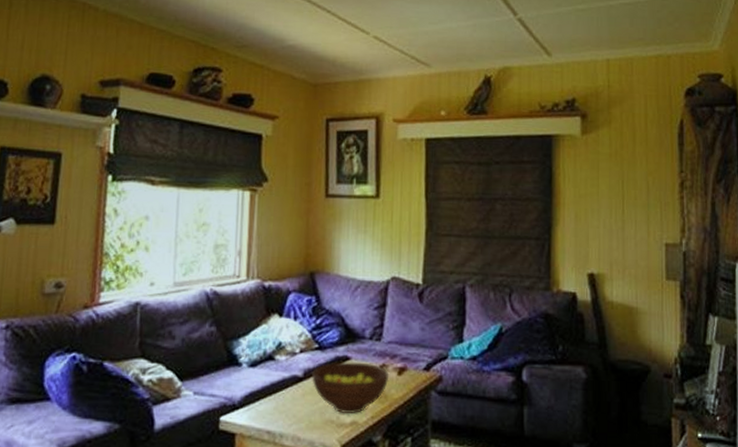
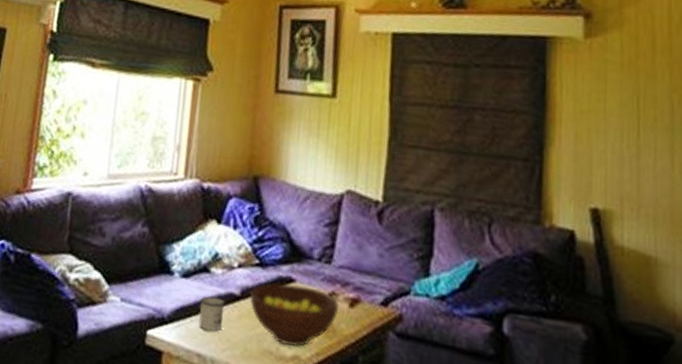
mug: none [267,380,290,410] -> present [198,296,225,332]

